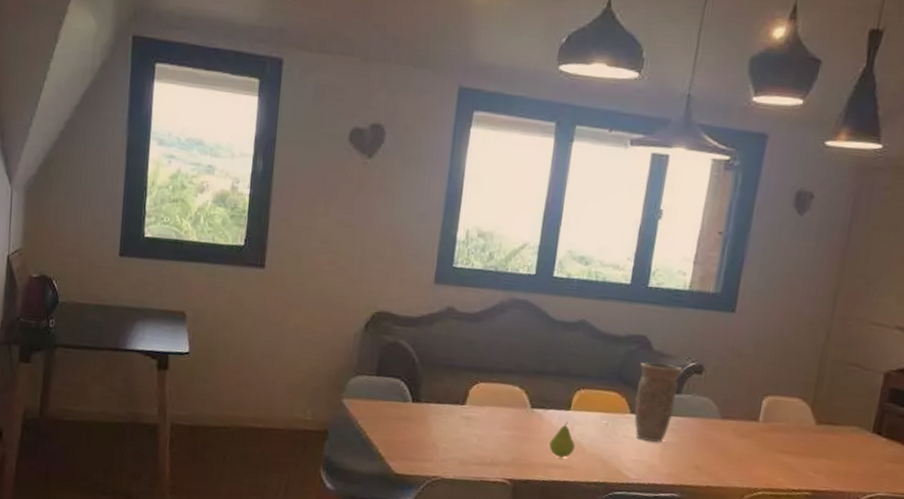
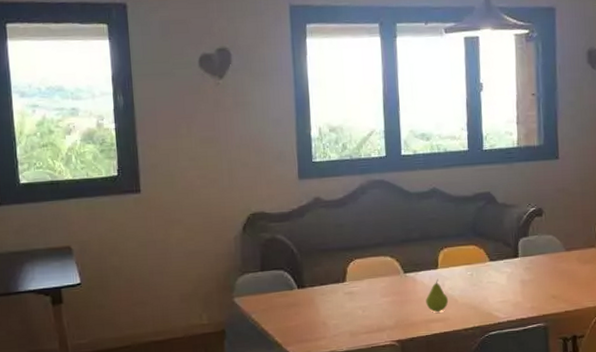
vase: present [634,362,683,442] -> none [489,213,526,282]

